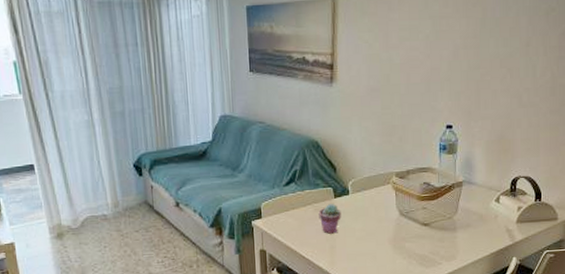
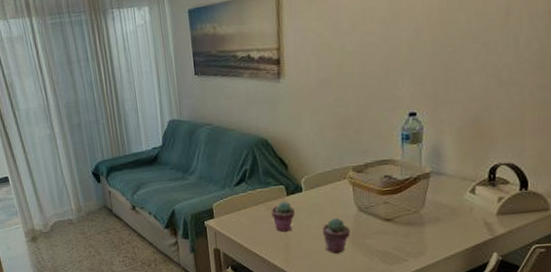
potted succulent: none [366,222,392,257] -> present [322,218,350,254]

